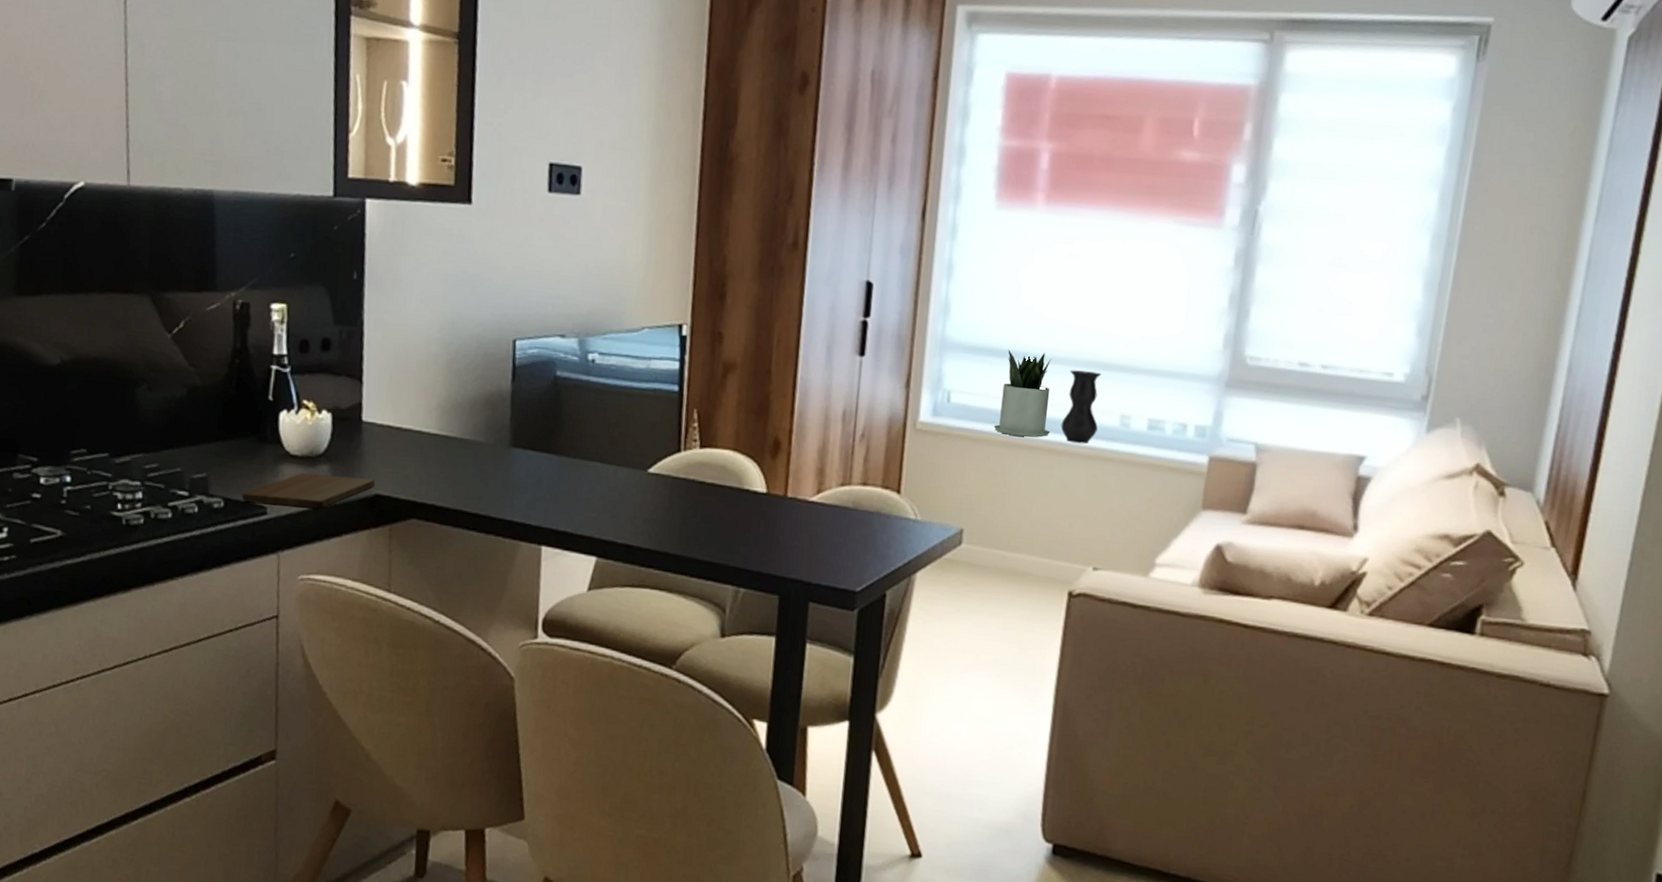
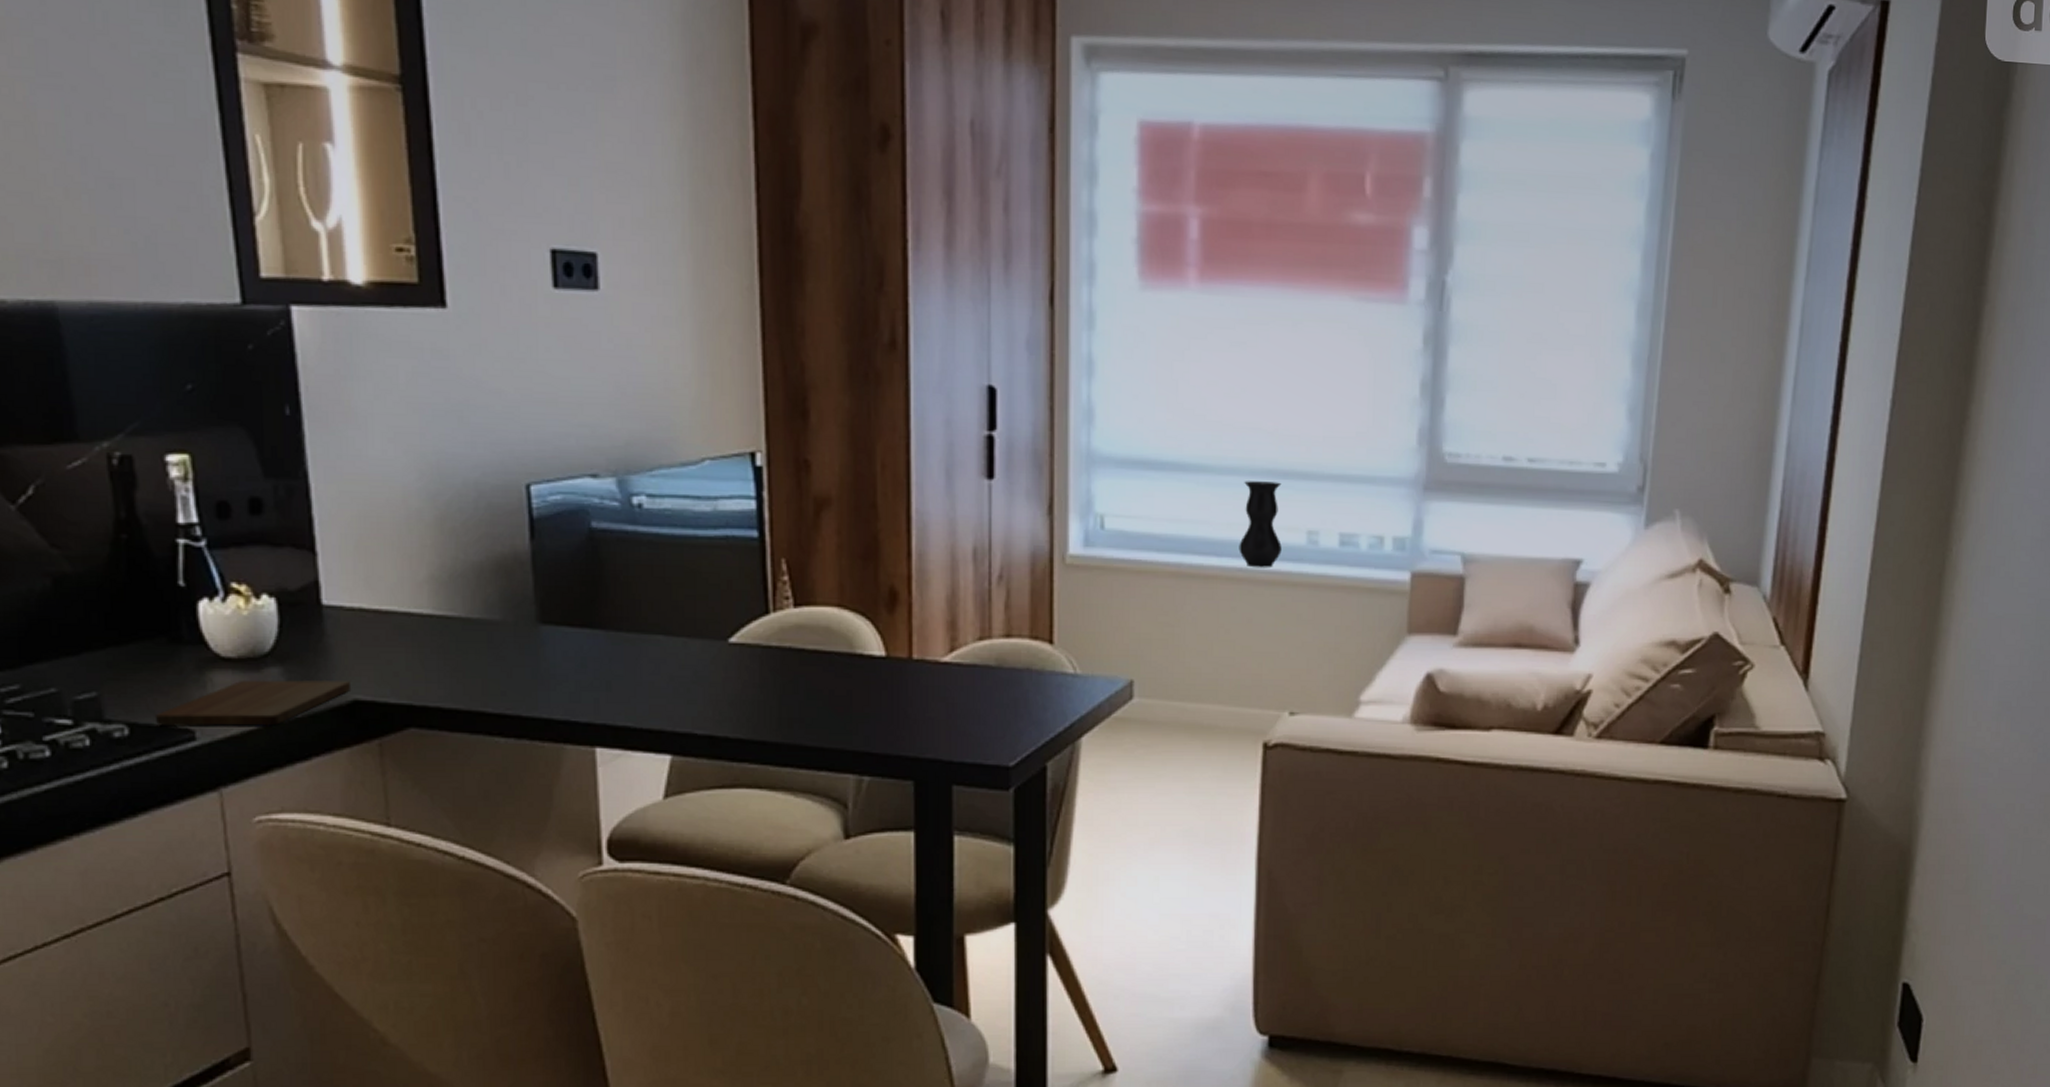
planter: present [993,349,1052,438] -> none [1159,460,1227,565]

